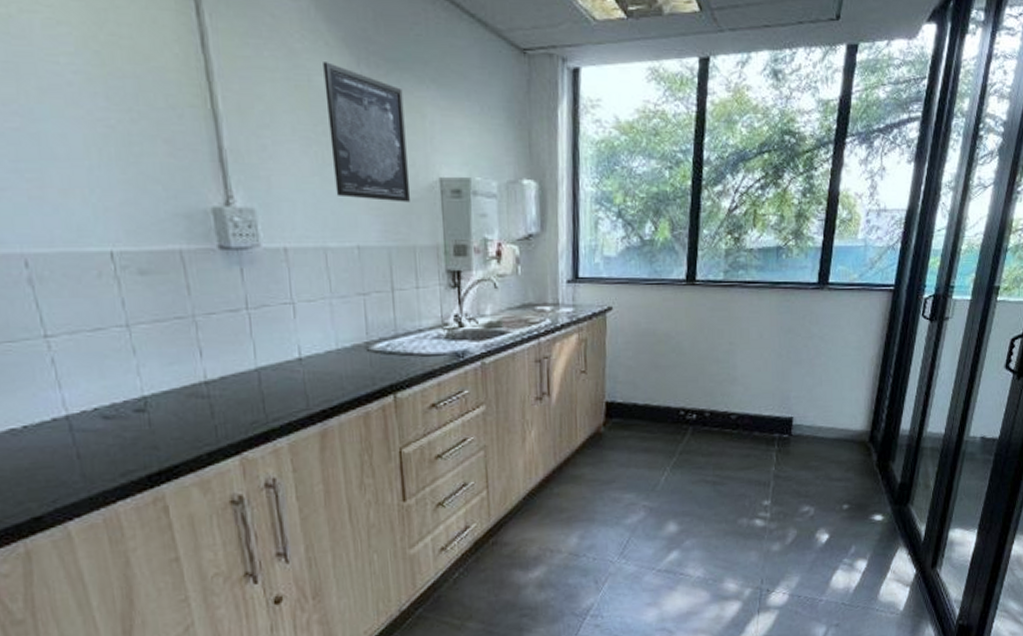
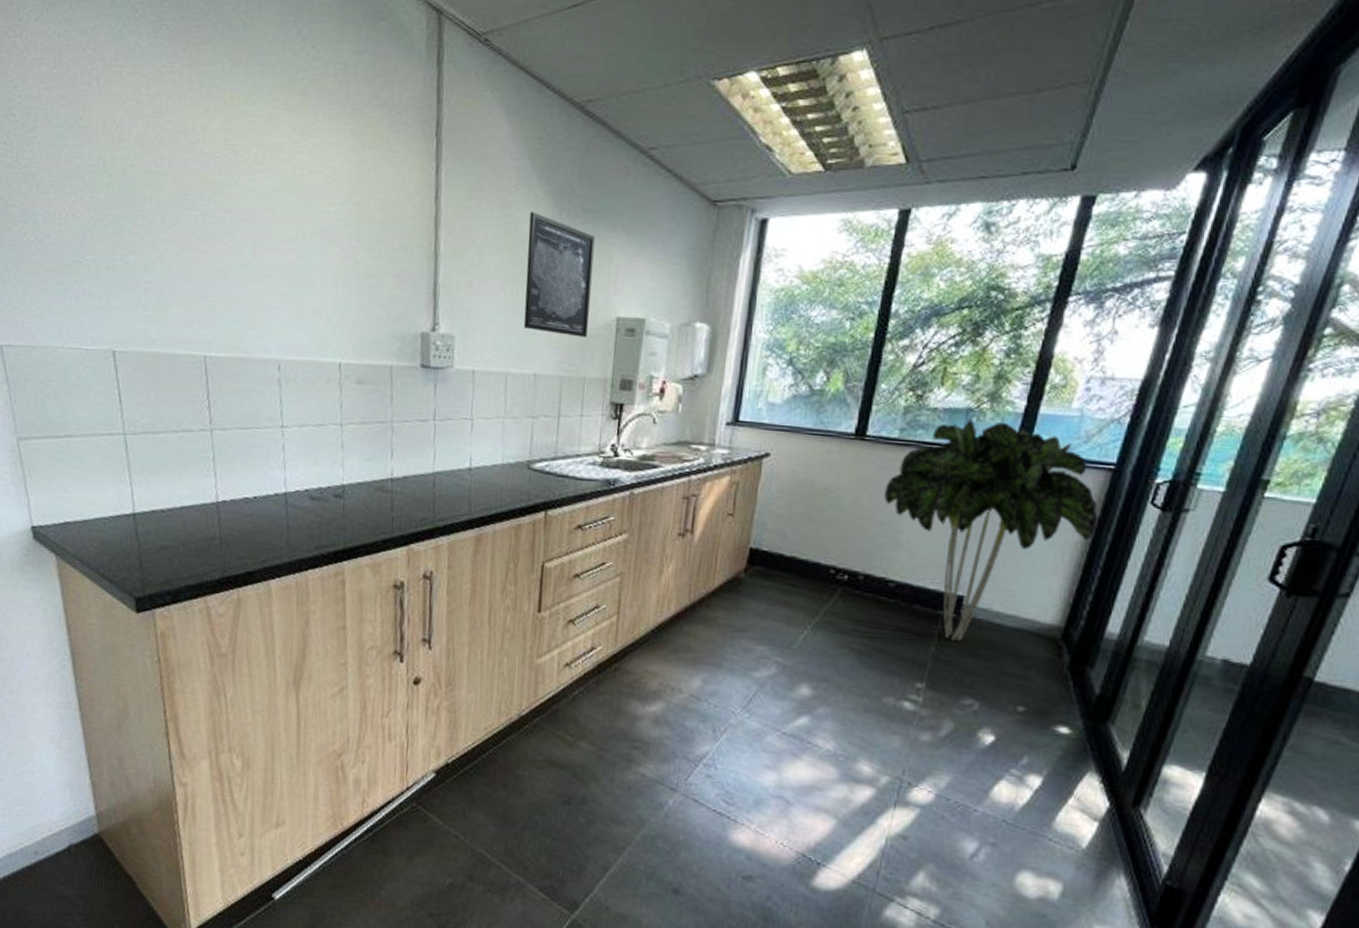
indoor plant: none [718,256,886,459] -> present [884,419,1098,642]

